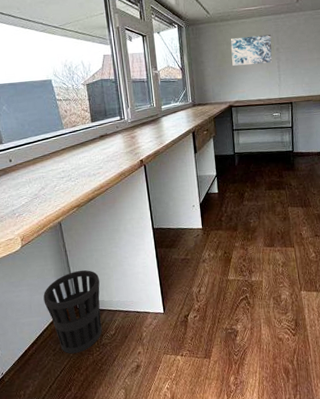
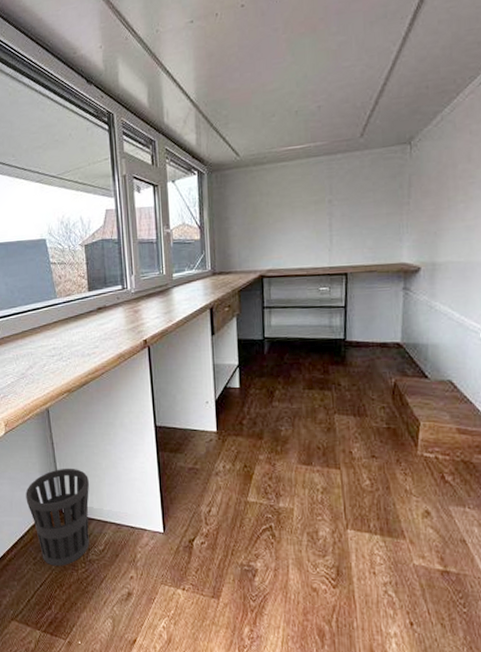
wall art: present [230,34,272,66] -> none [265,181,322,224]

